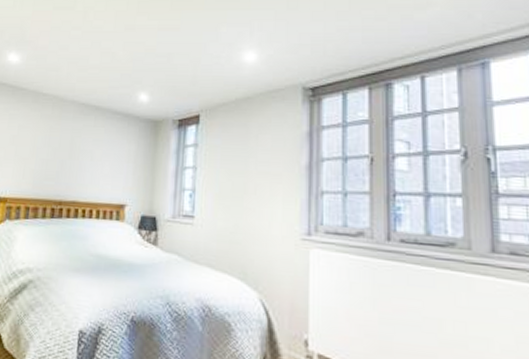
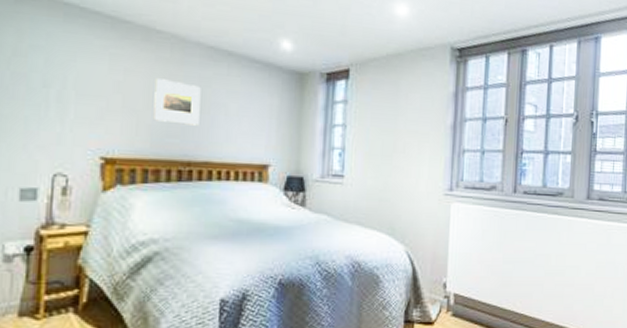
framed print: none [36,132,73,170] -> present [153,78,201,126]

